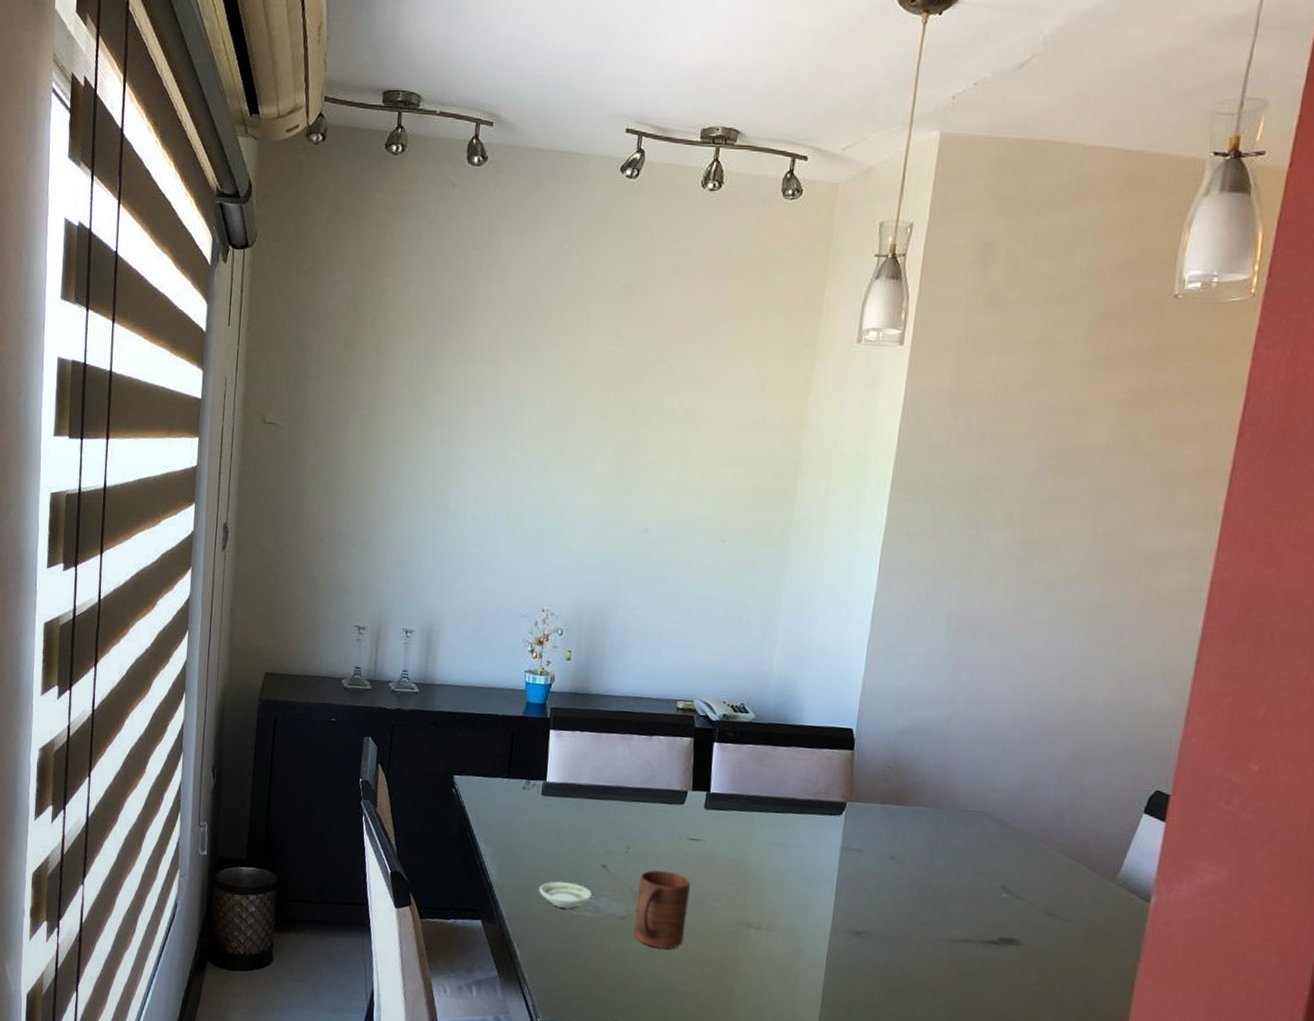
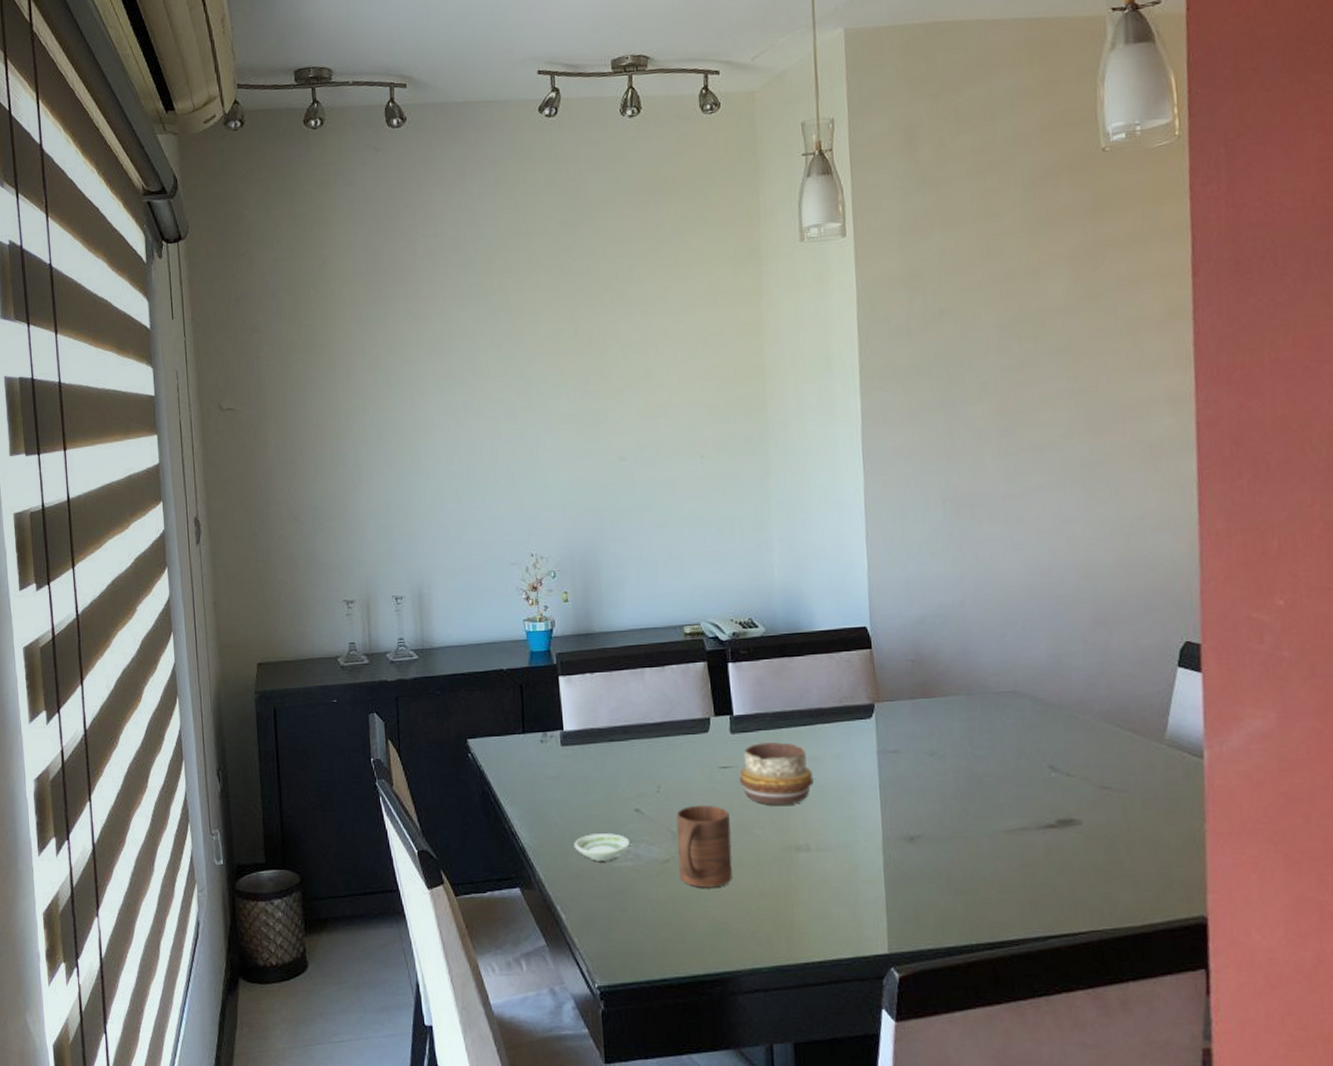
decorative bowl: none [705,822,776,884] -> present [739,742,814,805]

